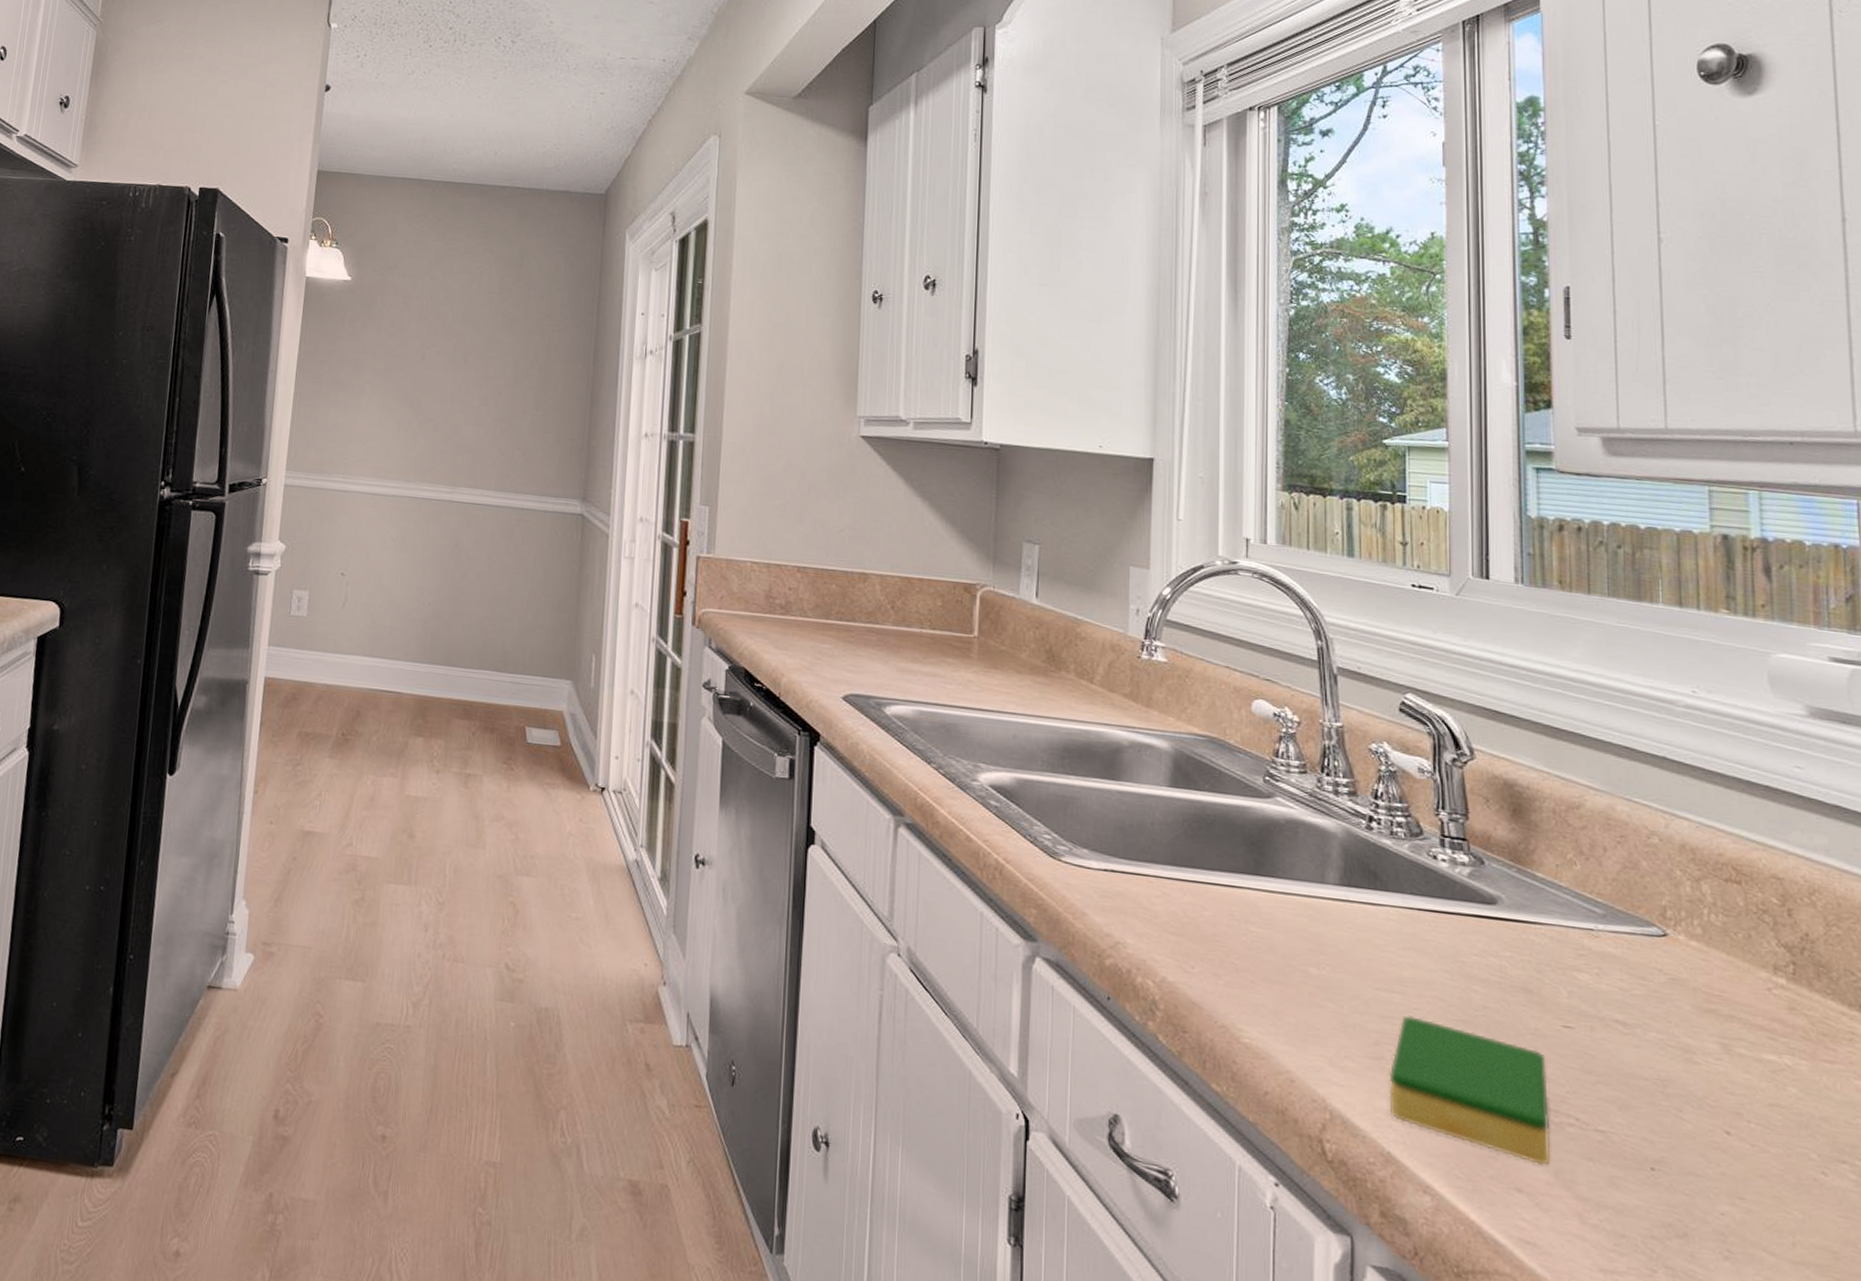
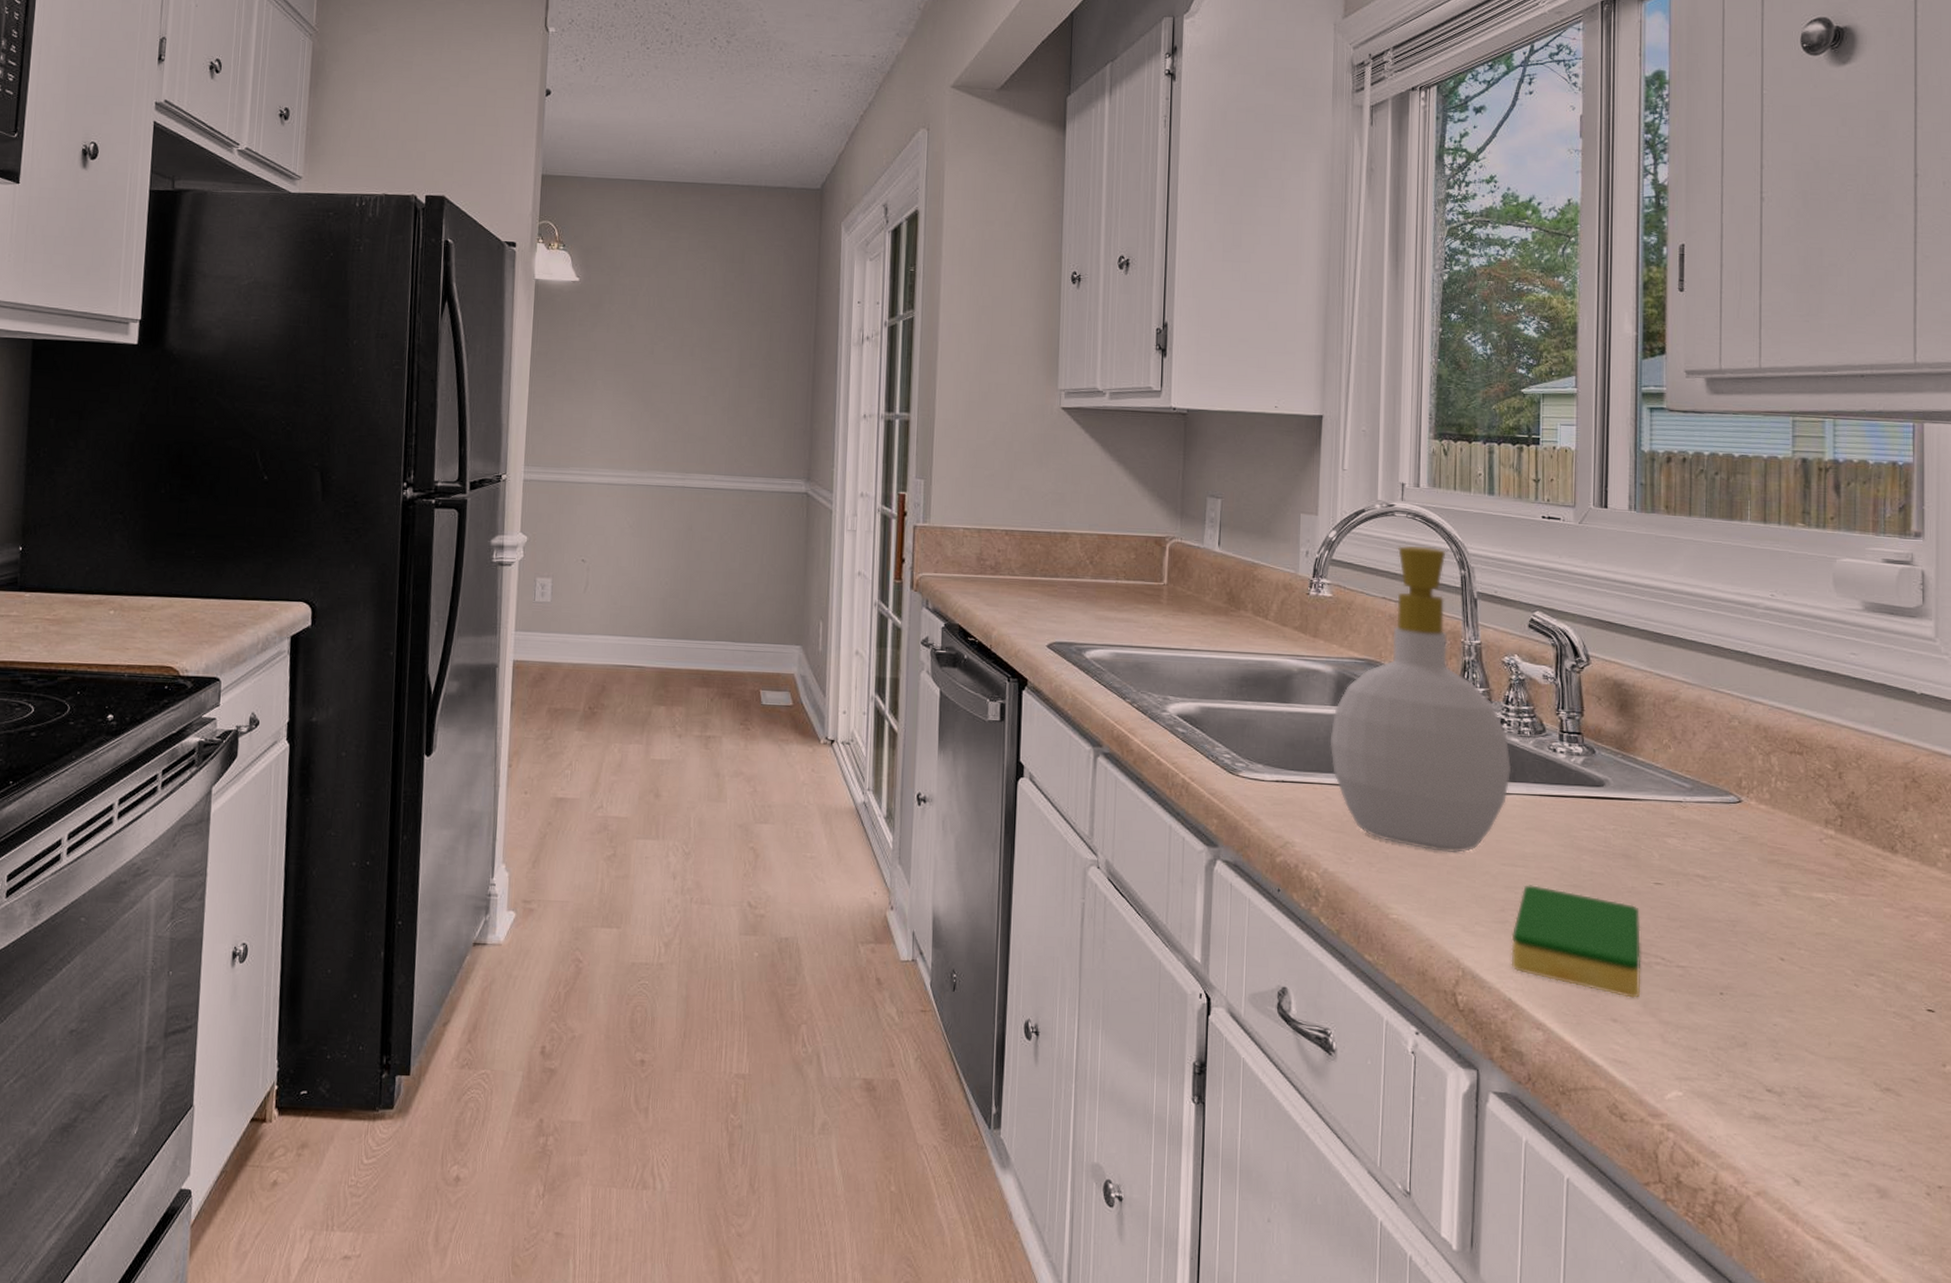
soap bottle: none [1166,608,1384,971] -> present [1329,545,1512,853]

